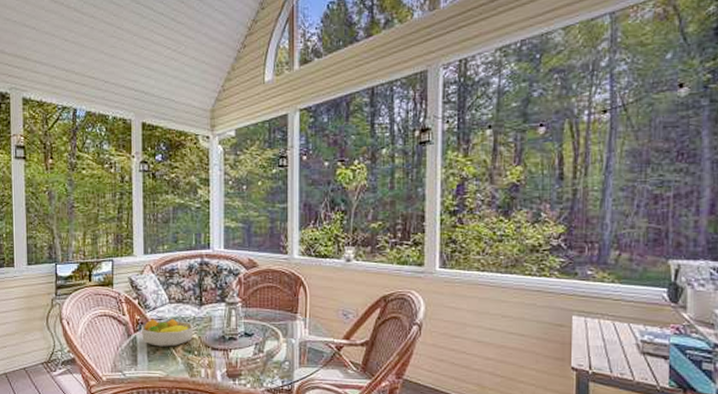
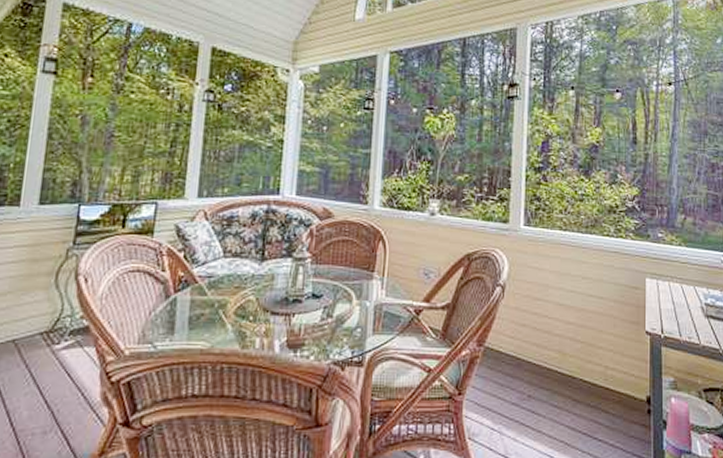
fruit bowl: present [141,318,194,347] -> none [183,275,252,311]

